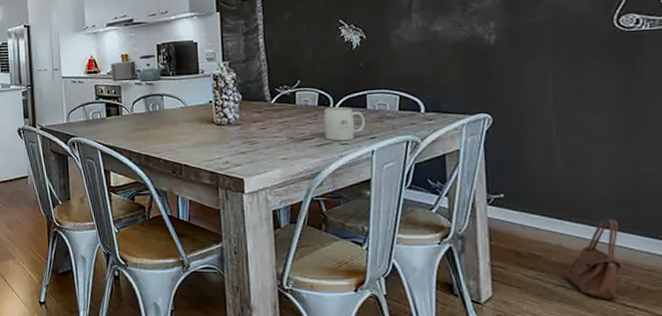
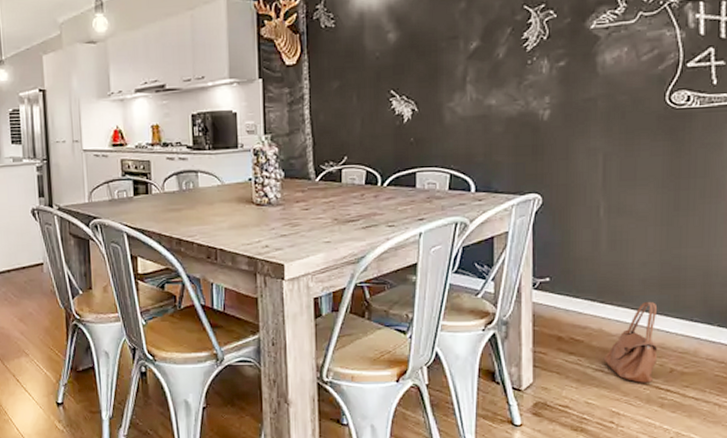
toaster: present [110,60,139,82] -> none [139,132,171,156]
kettle: present [138,54,165,83] -> none [170,125,200,158]
mug: present [324,107,365,141] -> none [371,186,413,223]

